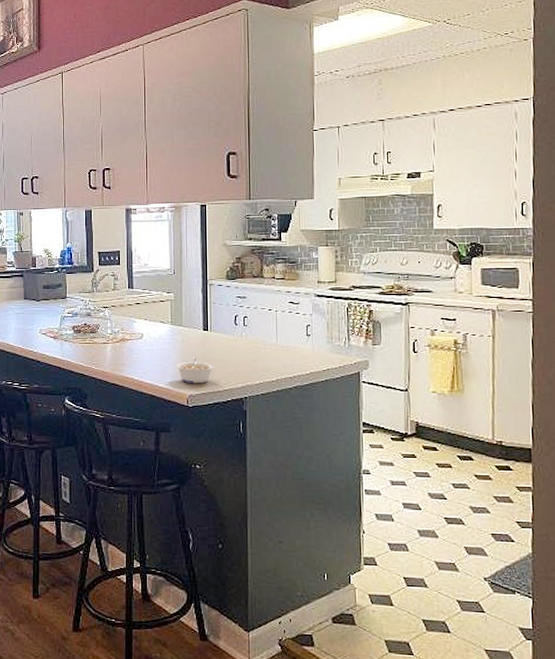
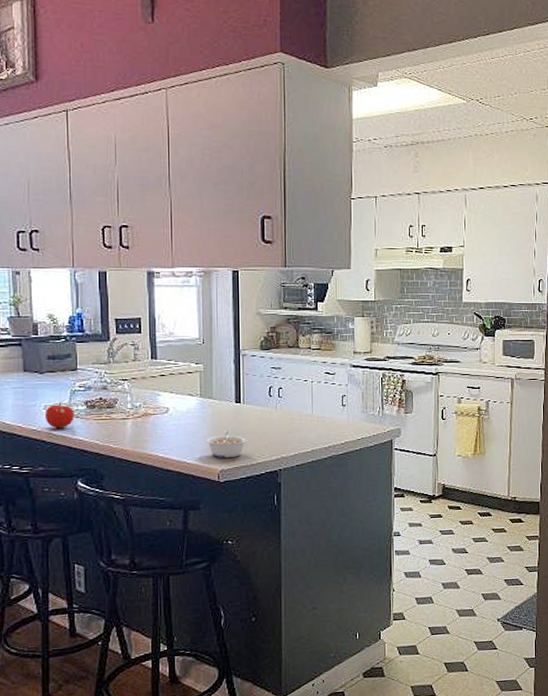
fruit: none [41,325,64,351] -> present [45,401,74,429]

